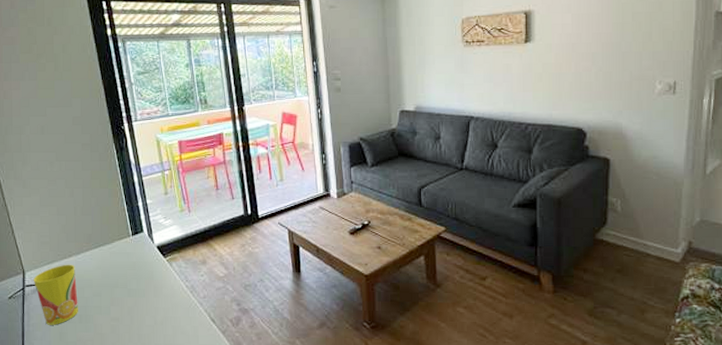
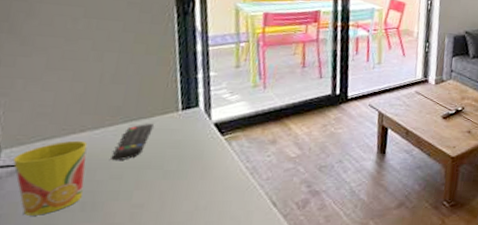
remote control: none [91,247,115,280] -> present [111,123,154,160]

